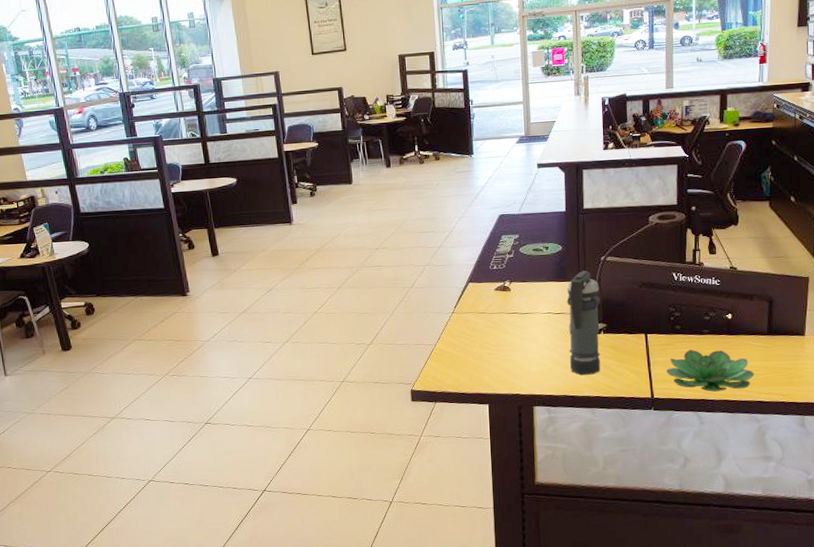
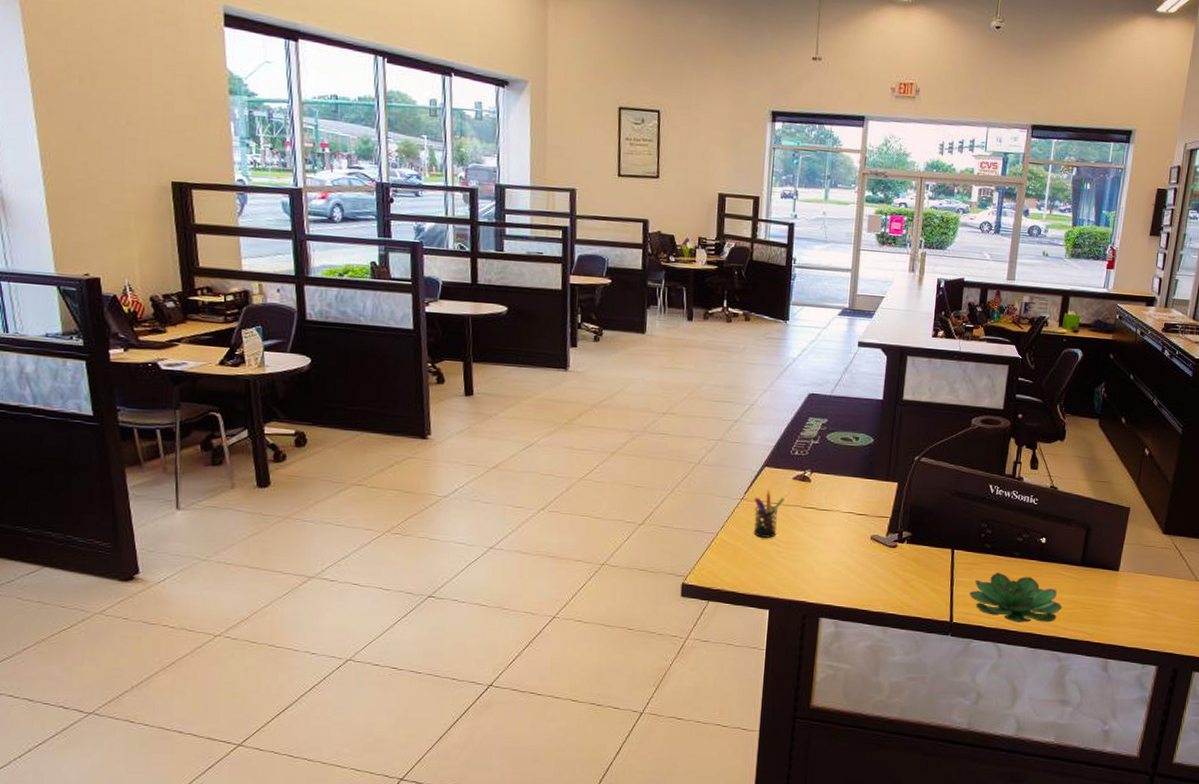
pen holder: none [463,302,490,344] -> present [753,490,785,538]
smoke grenade: present [567,270,601,376] -> none [865,469,909,589]

